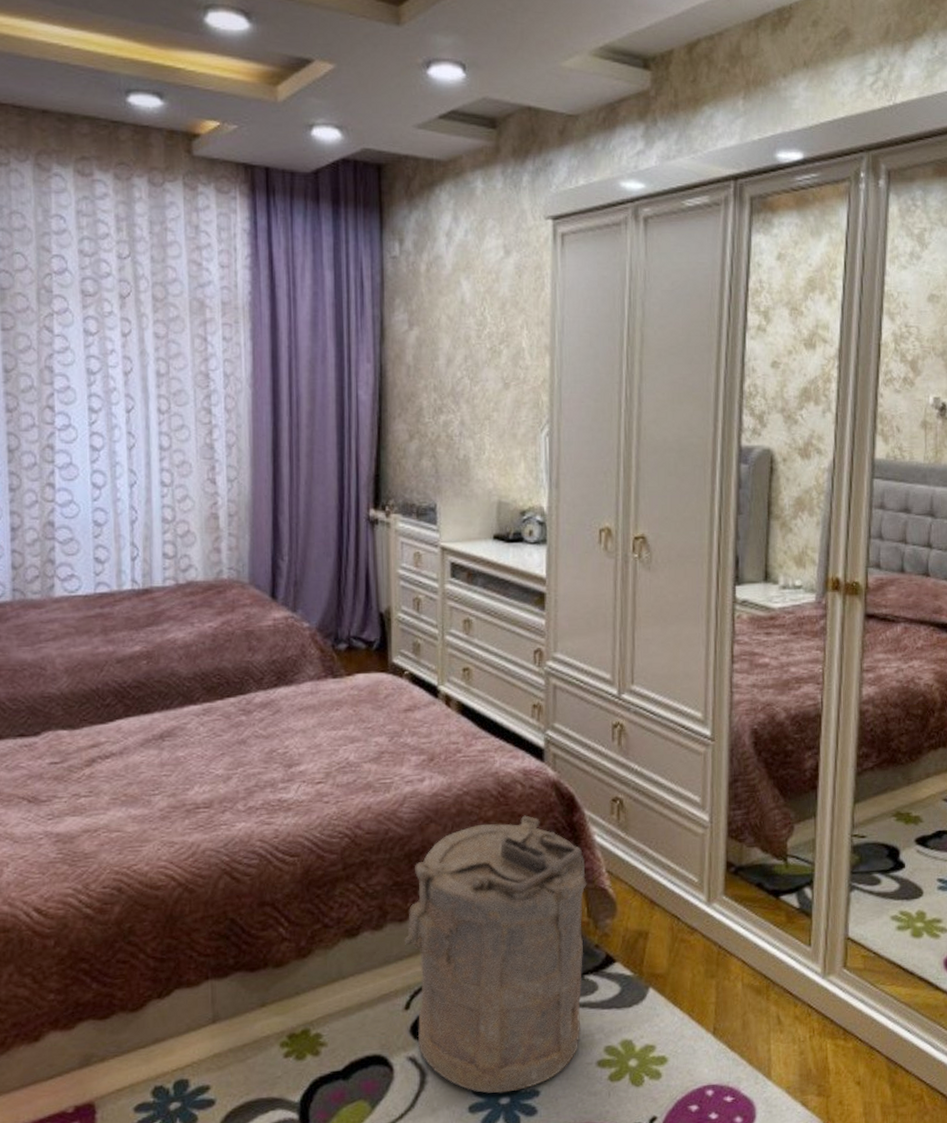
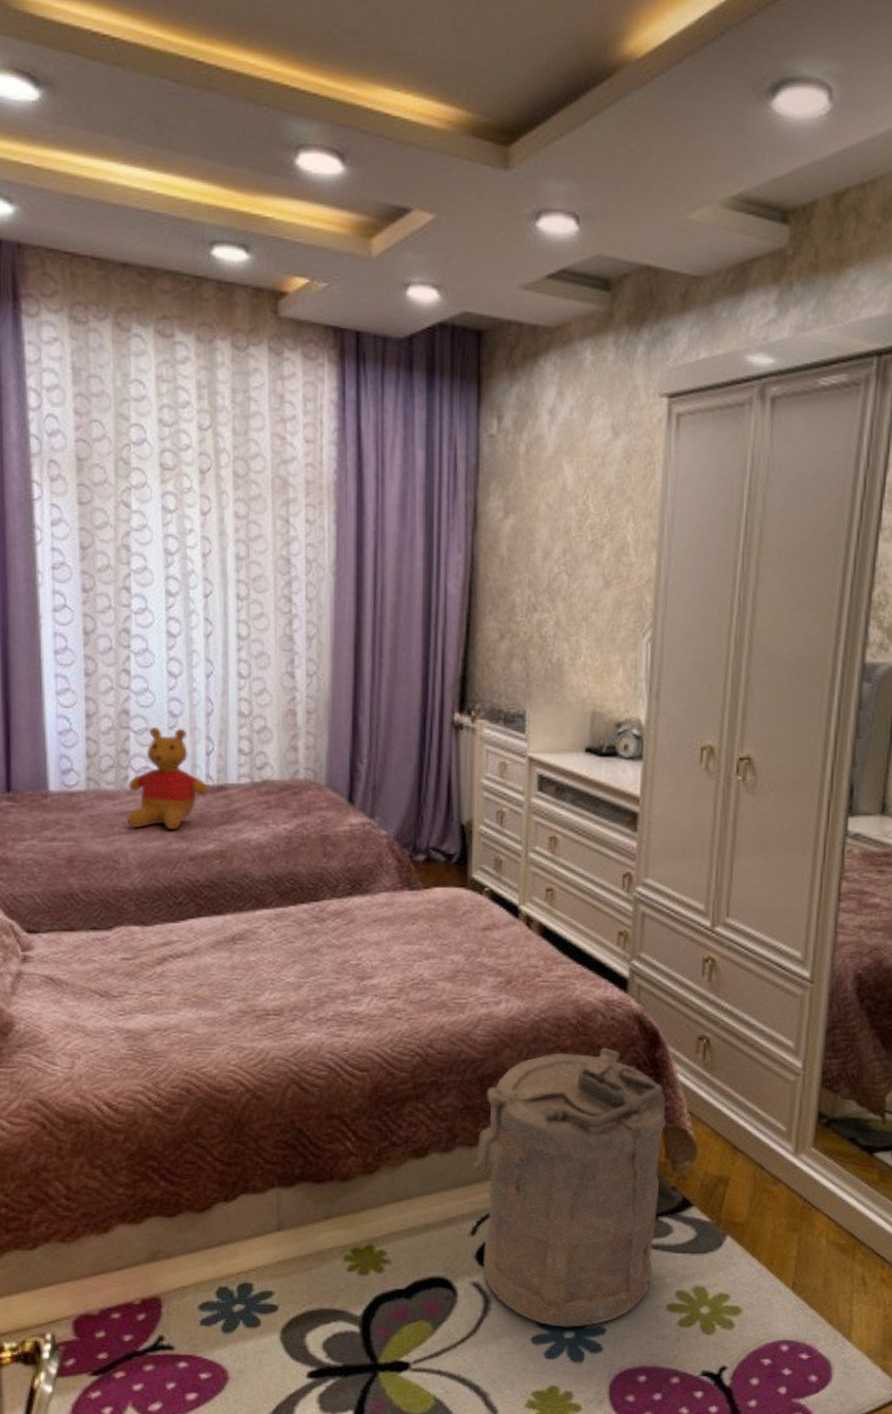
teddy bear: none [53,536,134,635] -> present [127,726,208,830]

